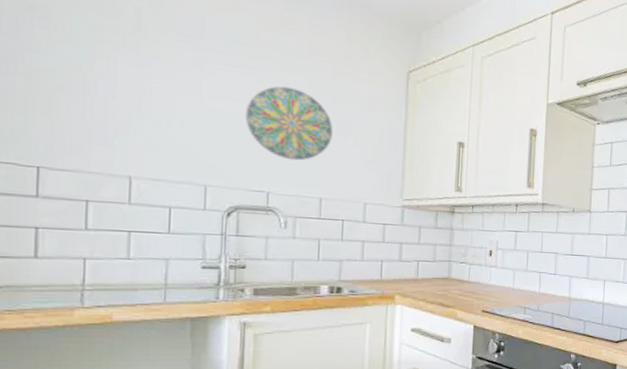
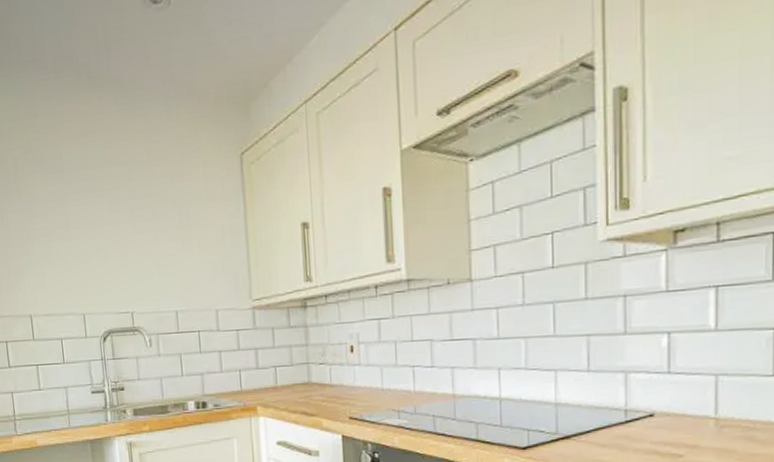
decorative plate: present [245,85,333,161] -> none [103,200,179,277]

